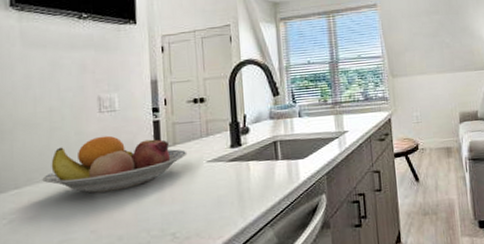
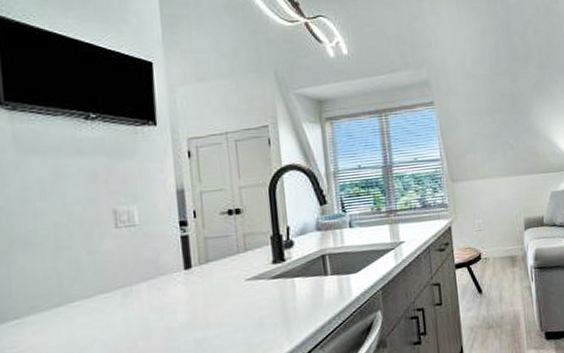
fruit bowl: present [42,135,188,194] -> none [48,252,223,321]

